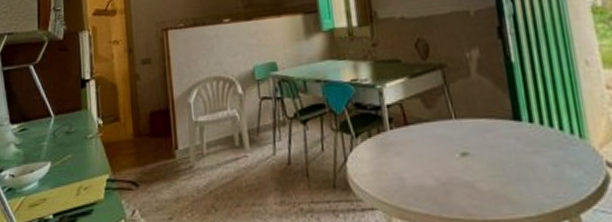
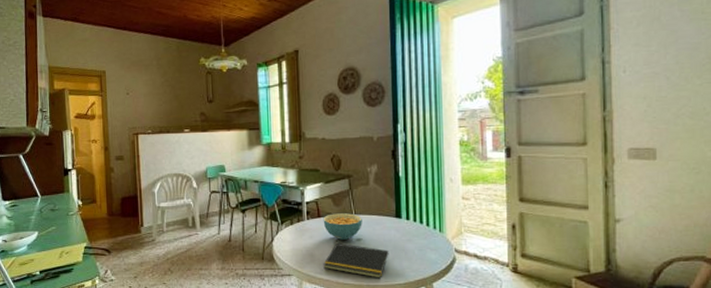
cereal bowl: none [411,117,467,156] -> present [323,213,362,240]
notepad: none [418,161,510,210] -> present [323,243,389,278]

